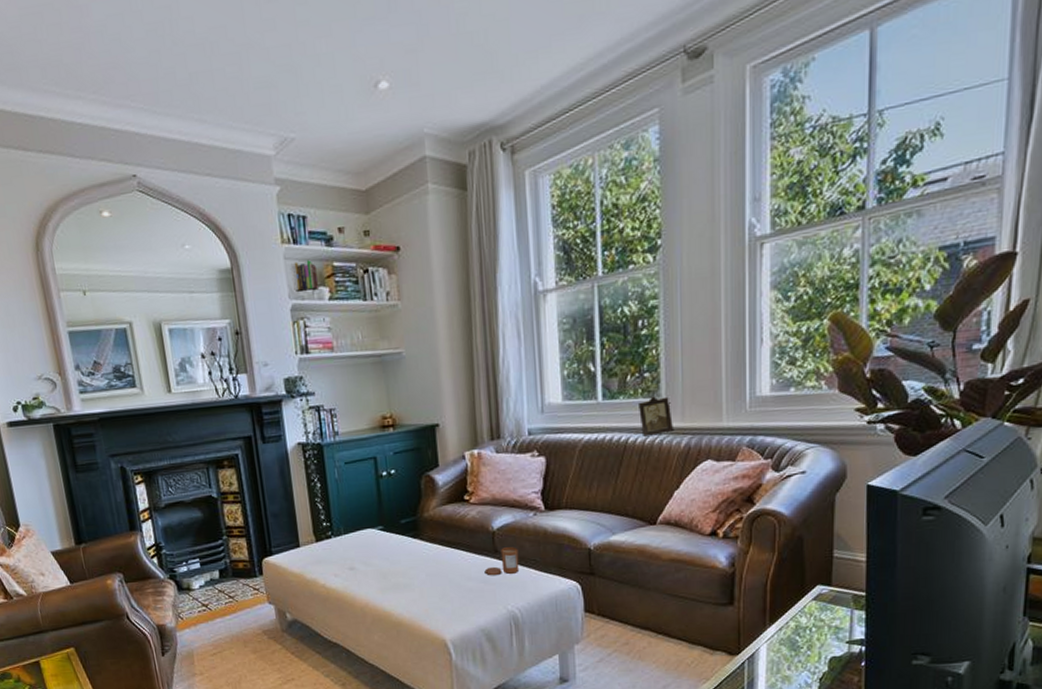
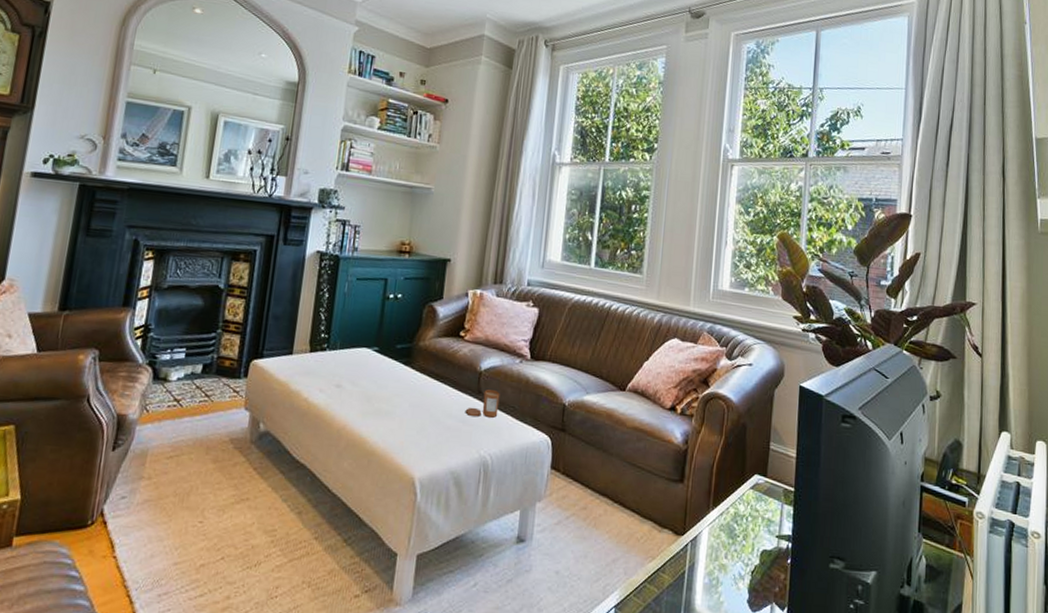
books: present [290,260,320,293] -> none [349,90,374,119]
photo frame: present [639,396,673,437] -> none [623,272,650,308]

